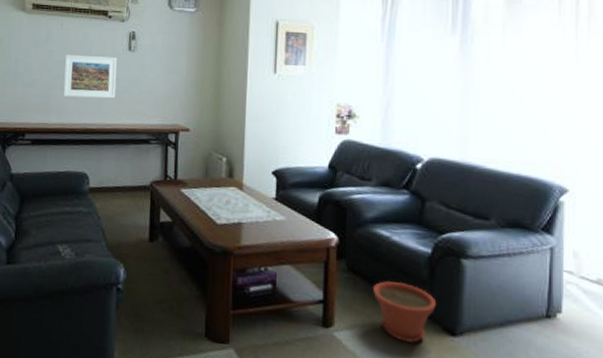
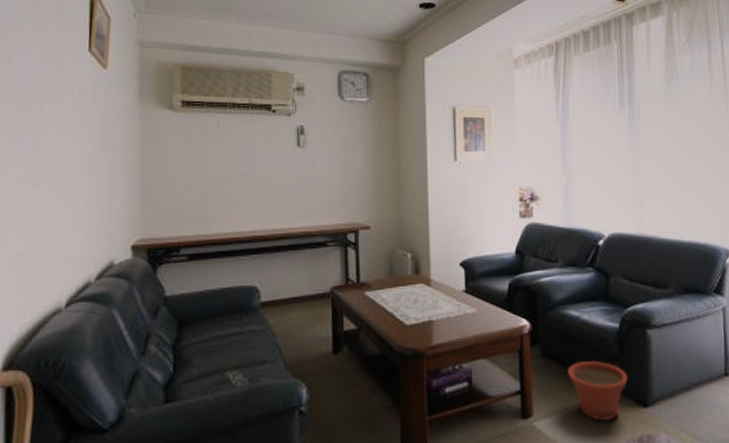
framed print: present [63,54,117,99] -> none [223,154,286,202]

